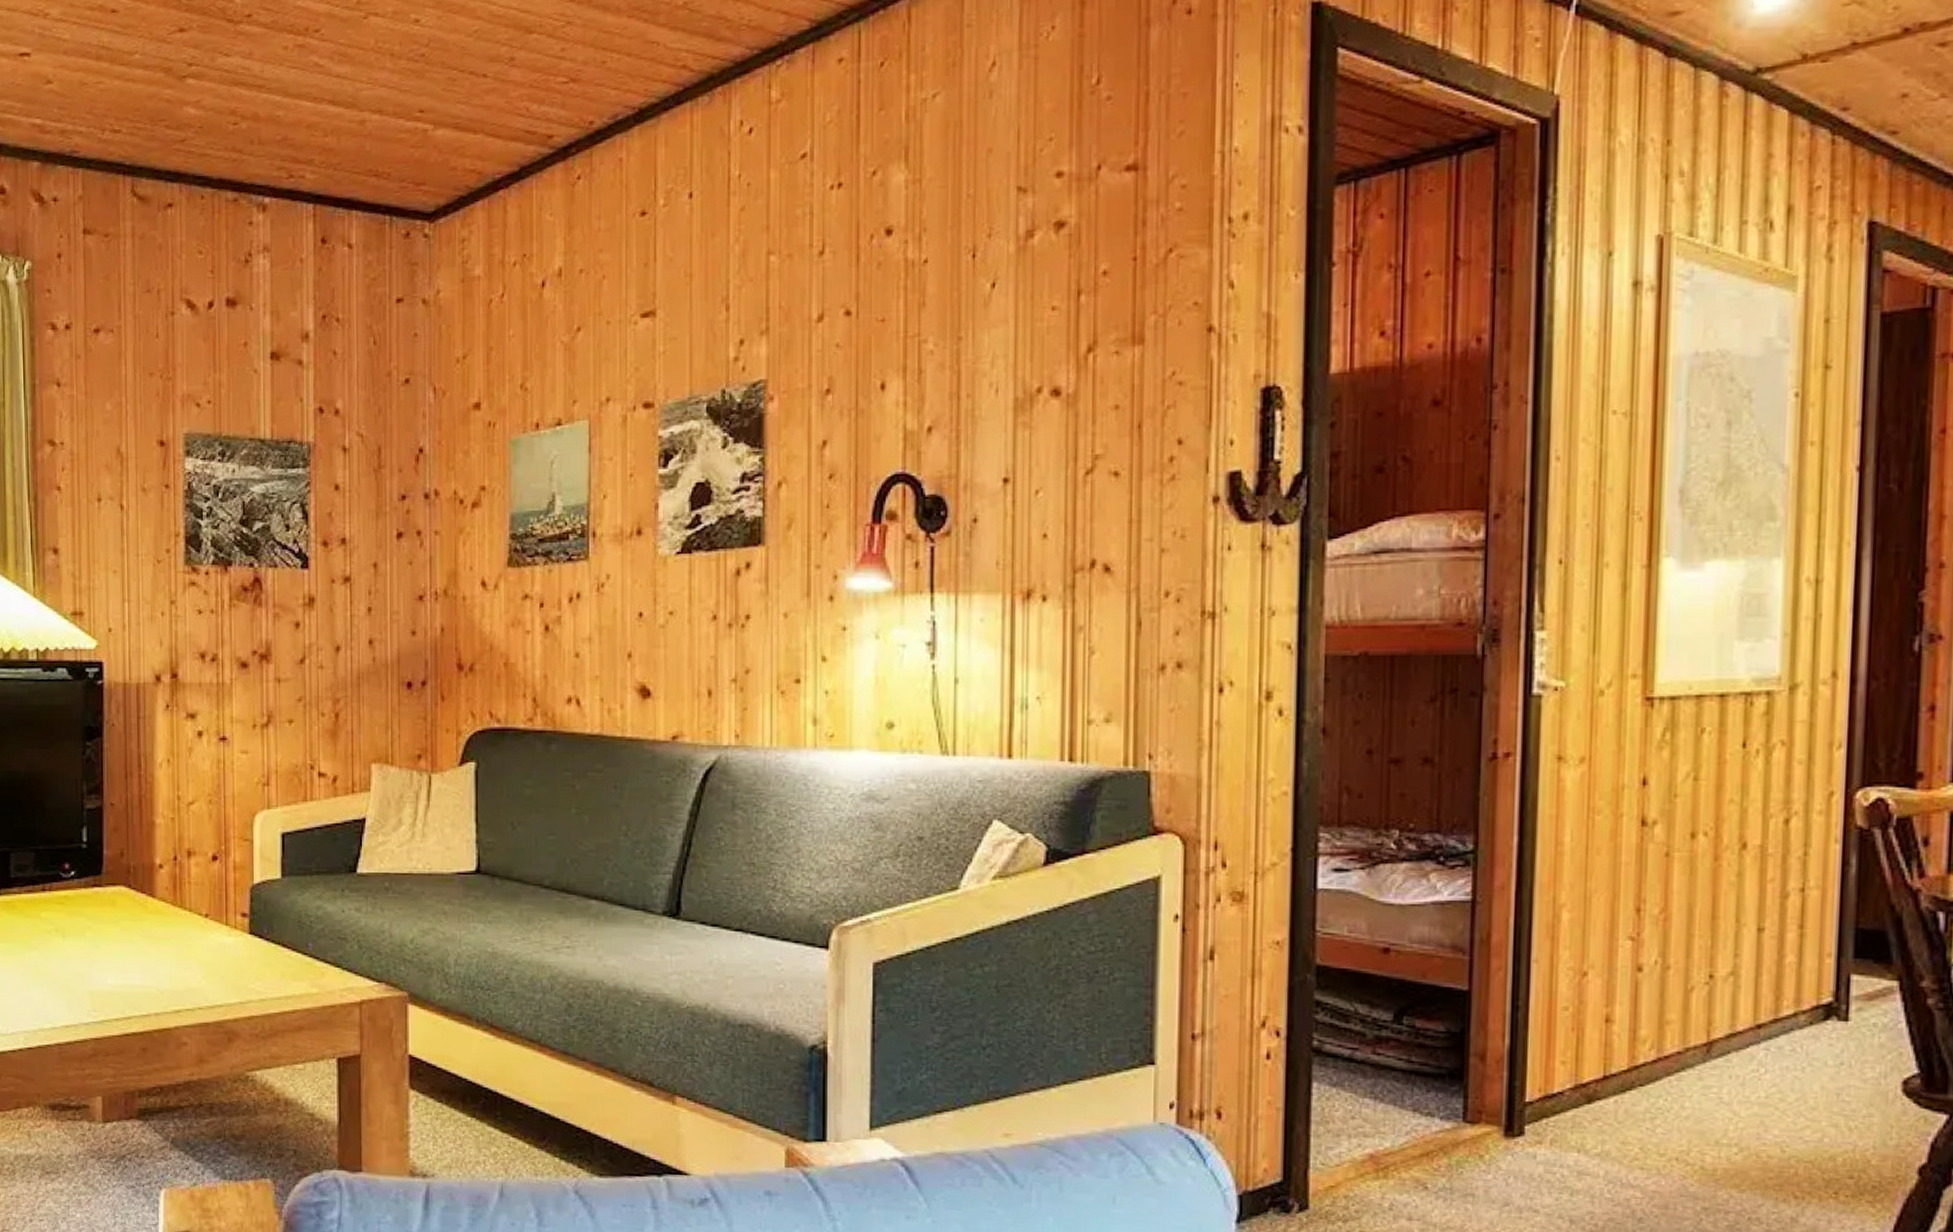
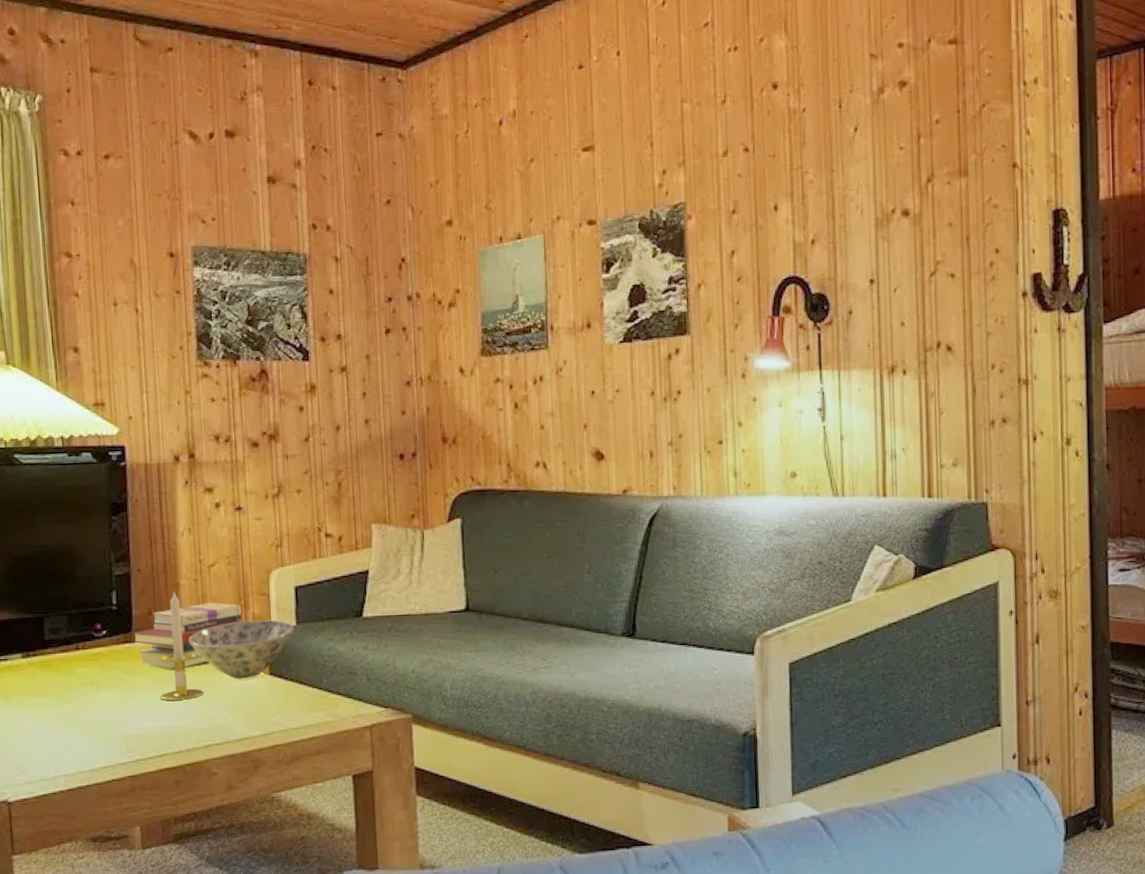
books: none [103,846,225,922] -> present [133,602,245,671]
candle: none [128,830,176,956] -> present [159,590,203,701]
bowl: none [162,869,279,937] -> present [188,620,294,680]

